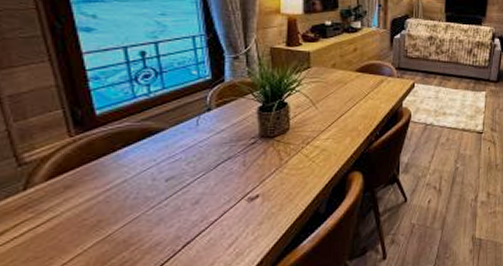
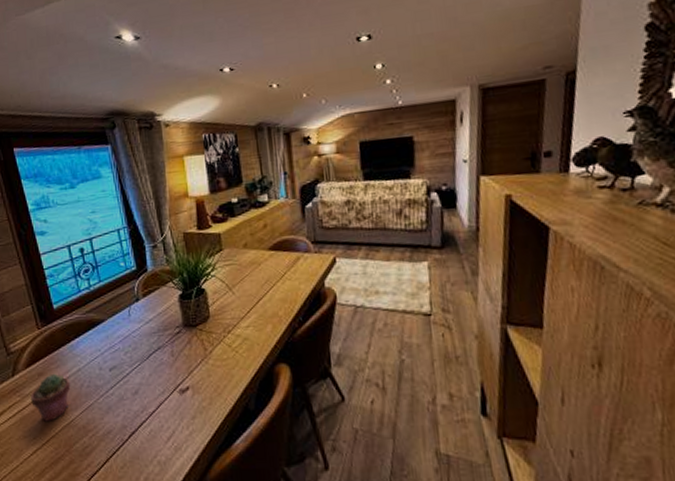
potted succulent: none [51,185,111,239] -> present [31,373,71,422]

